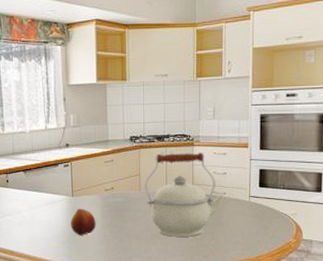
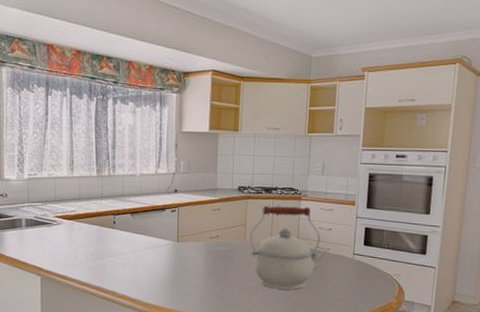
fruit: present [70,209,96,235] -> none [173,255,199,281]

